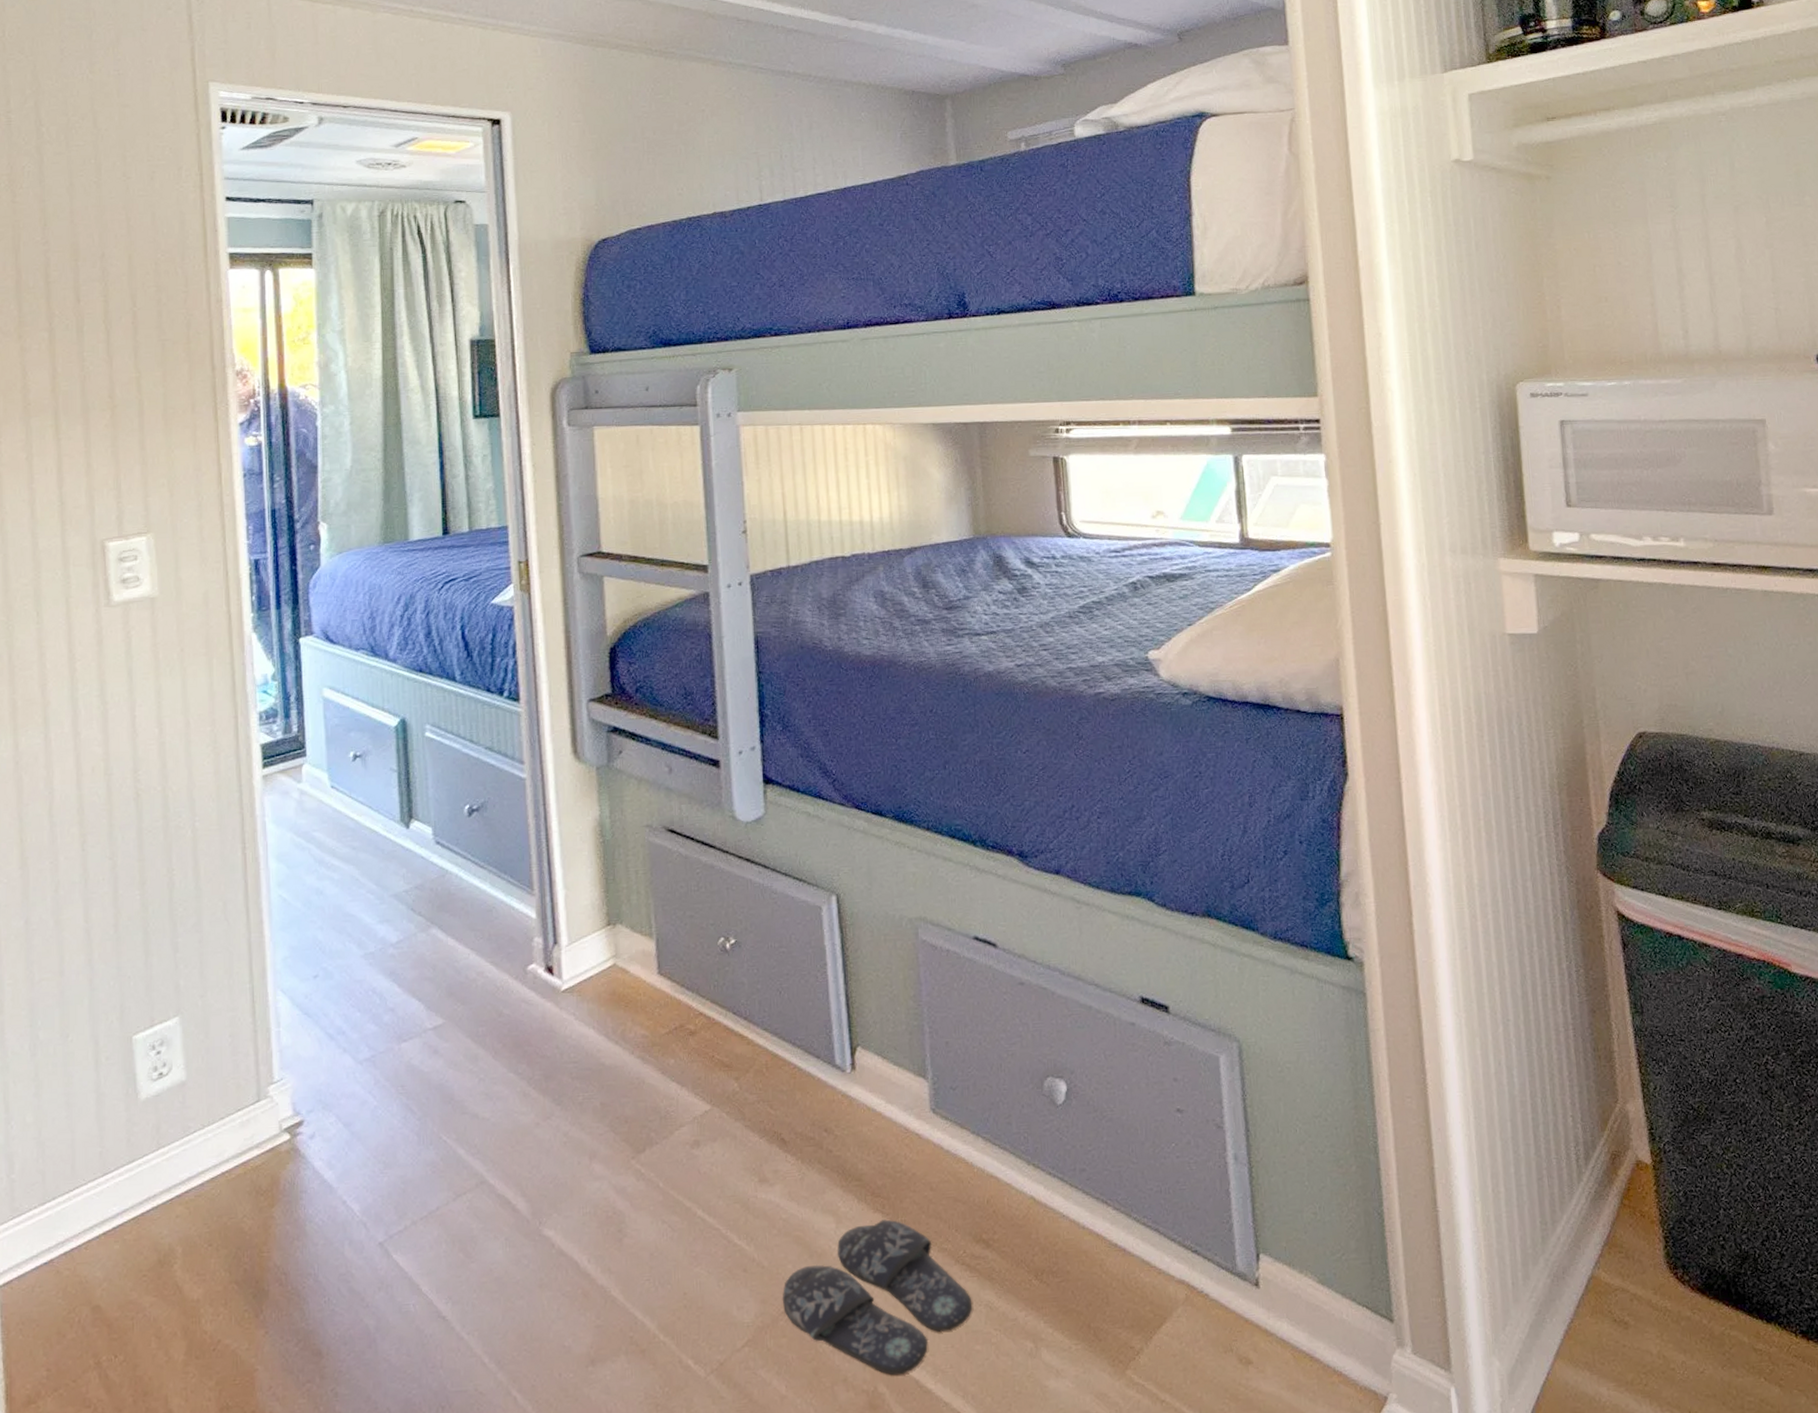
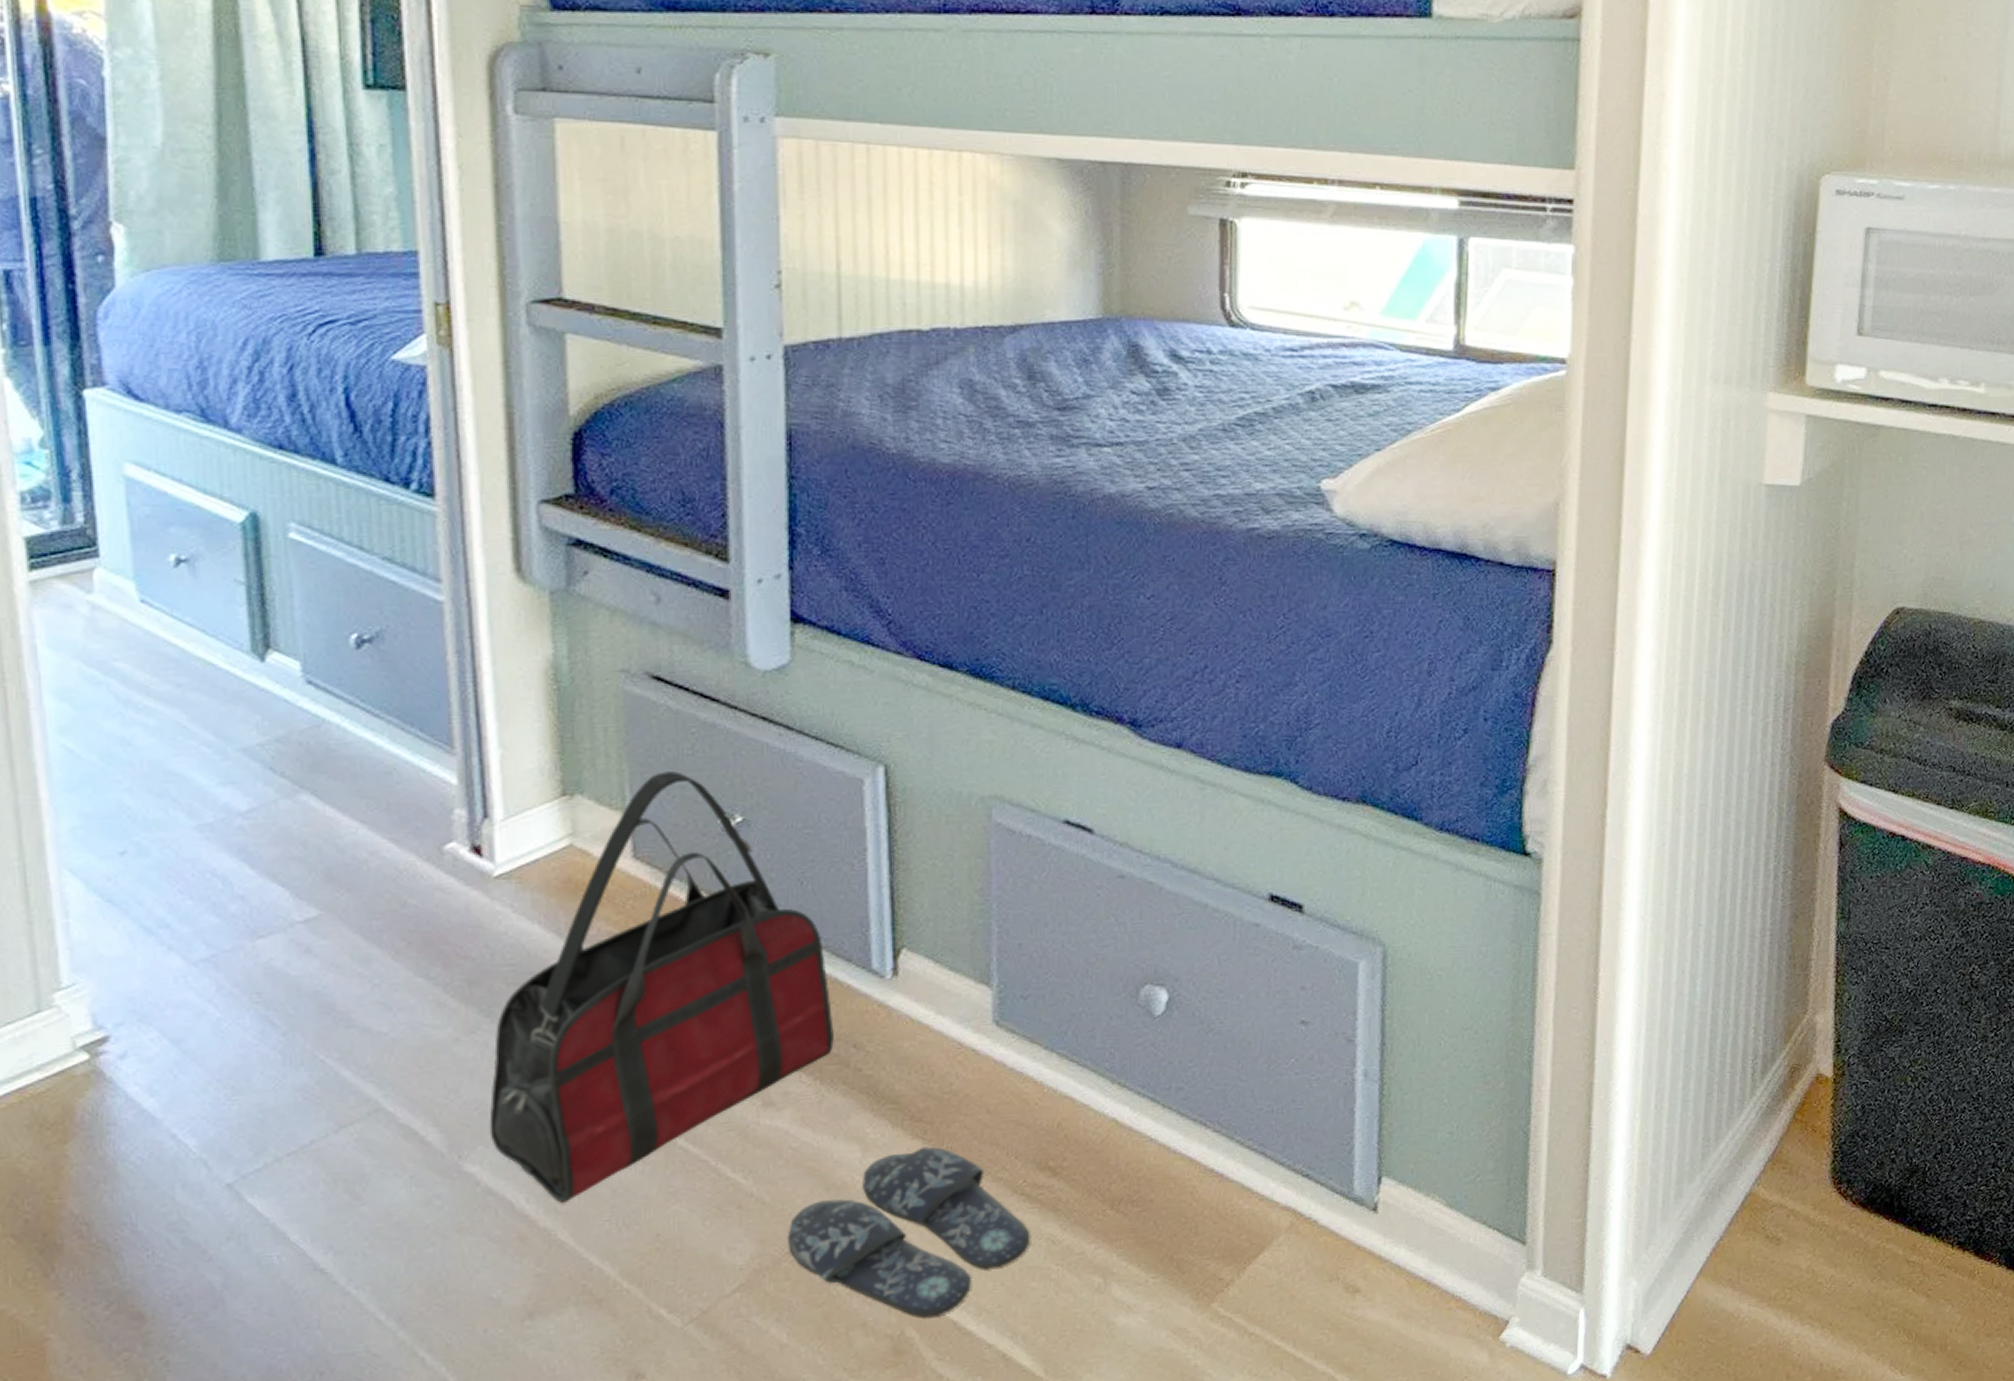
duffel bag: none [560,904,810,1264] -> present [489,771,834,1203]

